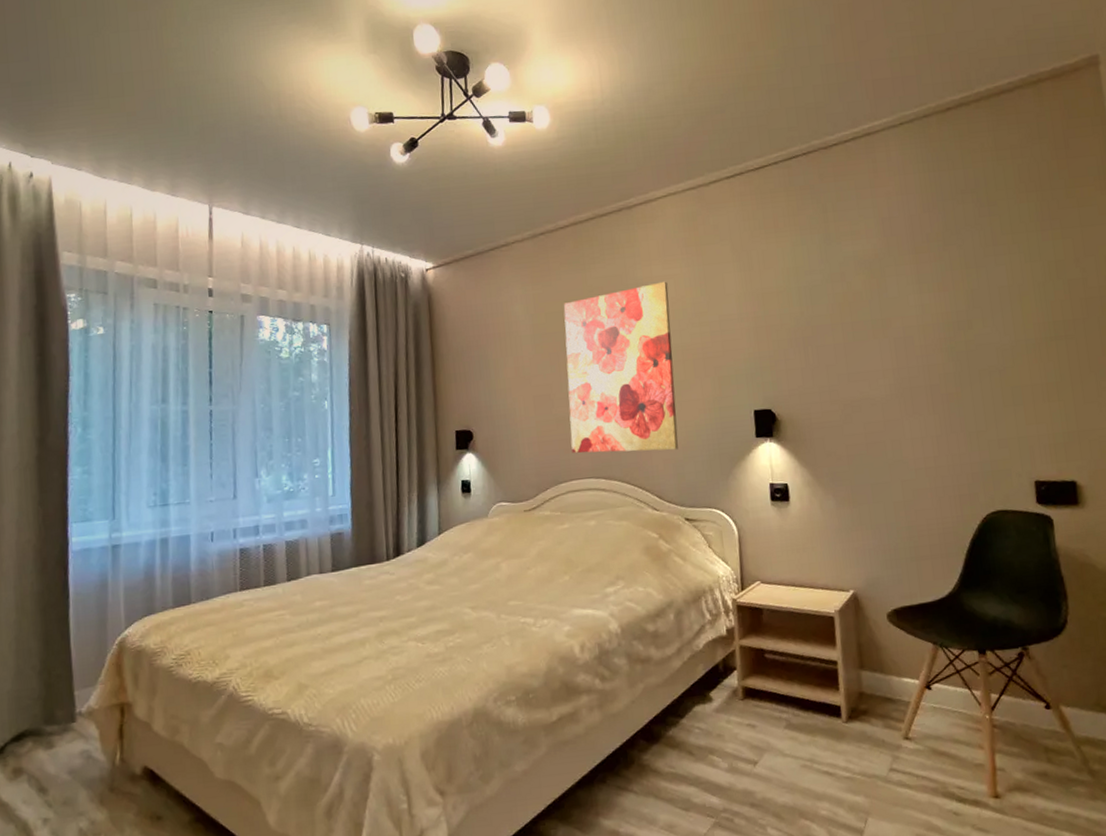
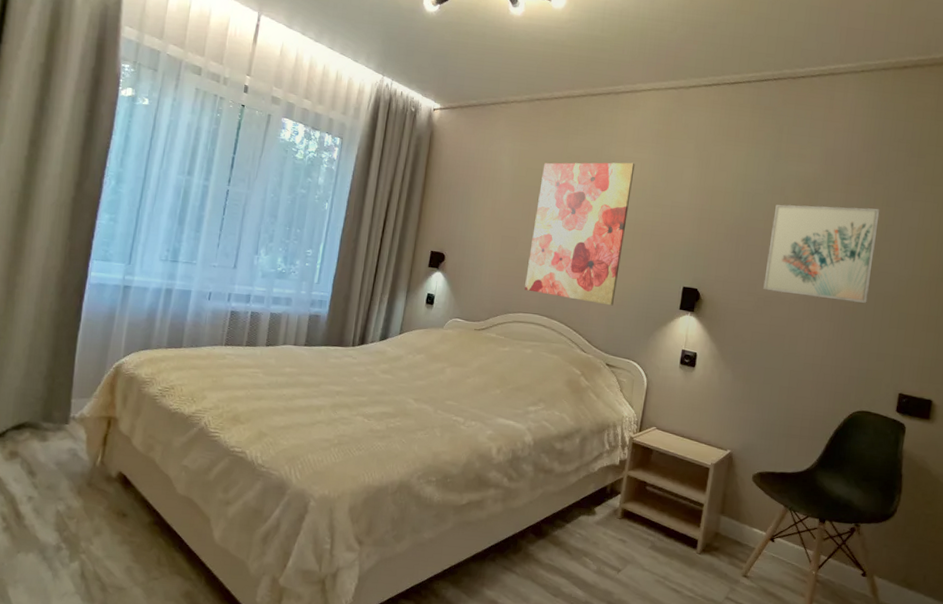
wall art: none [838,273,971,395] -> present [763,204,880,303]

